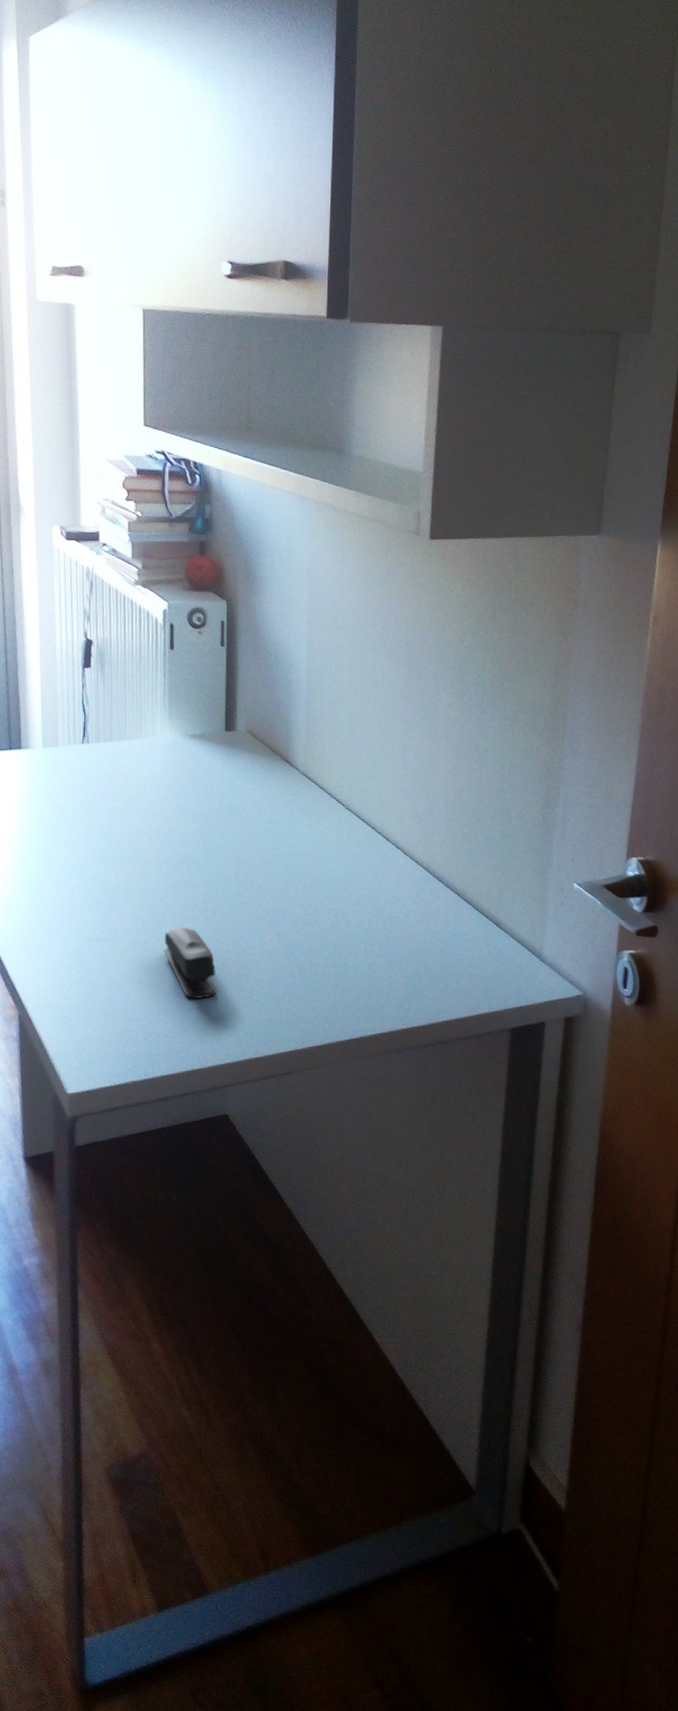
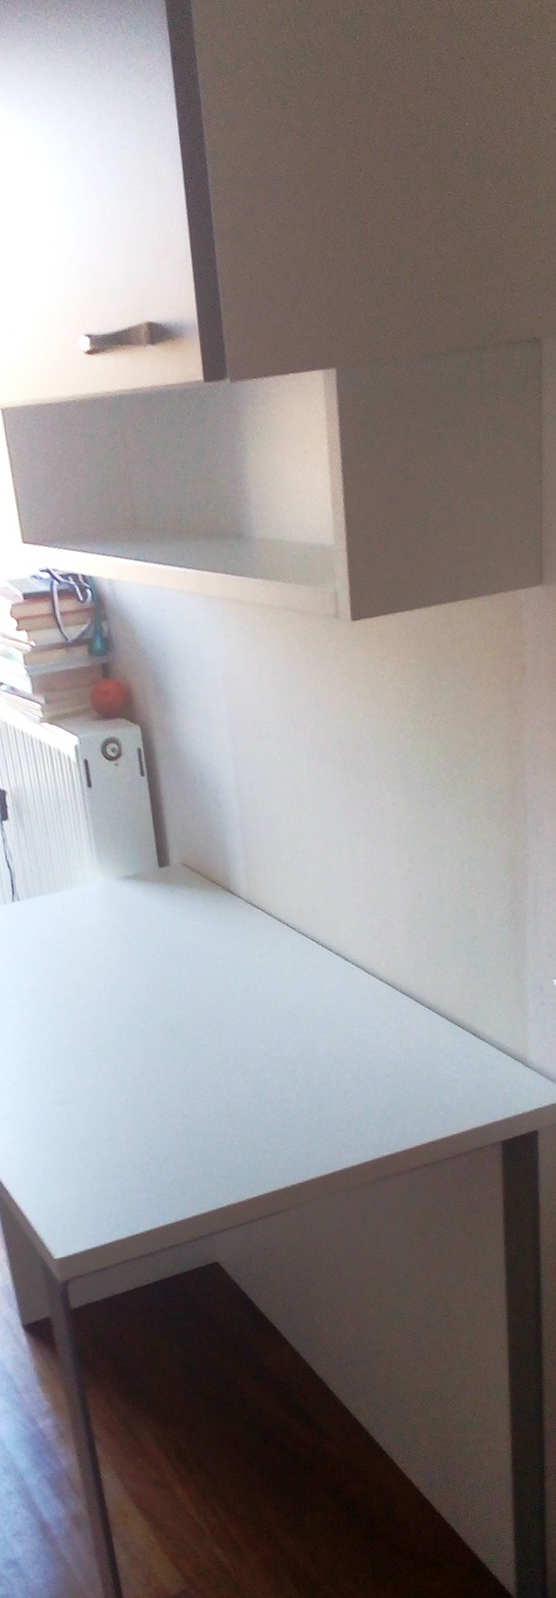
stapler: present [164,928,217,999] -> none [127,1079,189,1151]

